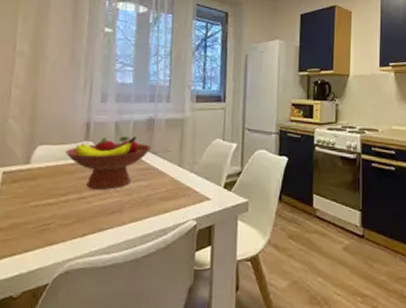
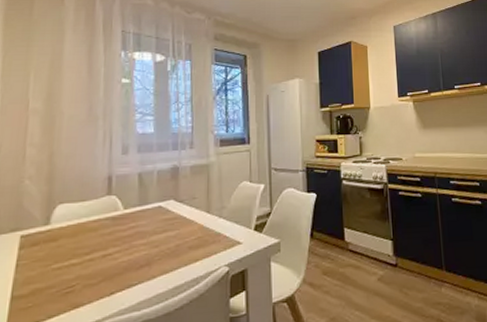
fruit bowl: present [65,136,152,190] -> none [87,186,178,245]

